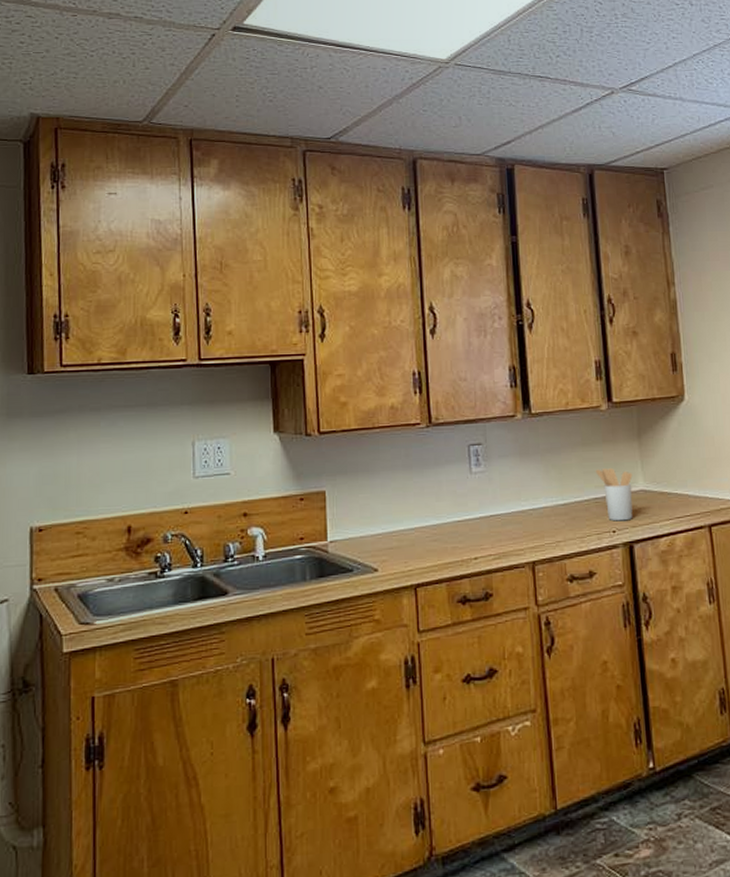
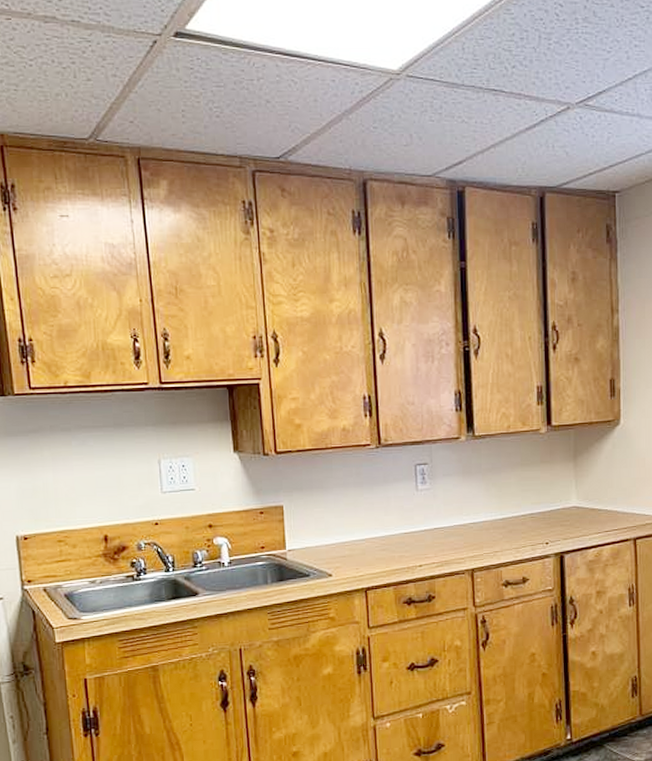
utensil holder: present [595,468,633,521] -> none [532,487,567,534]

